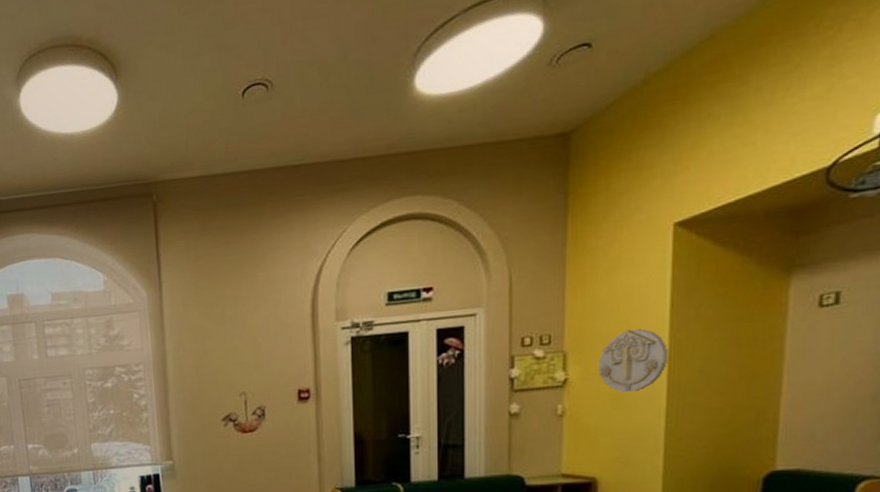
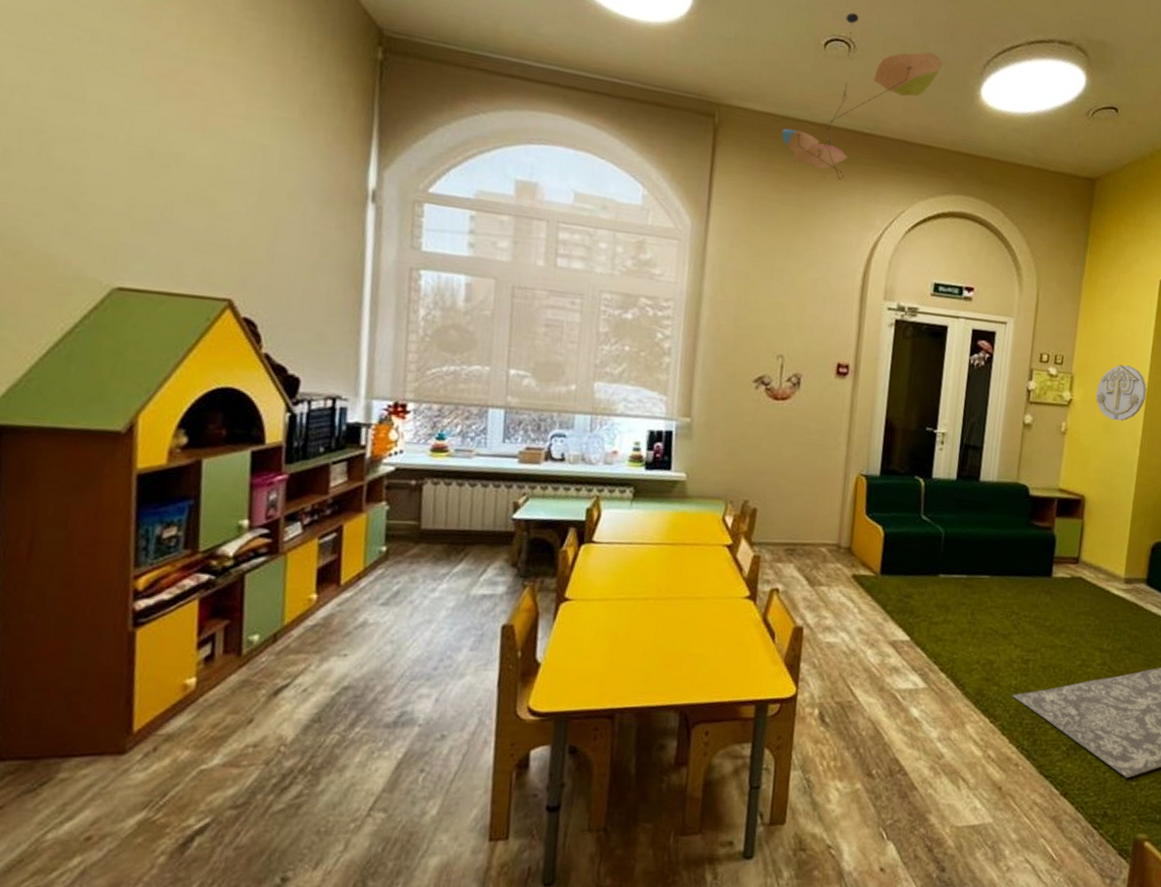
ceiling mobile: none [214,52,367,218] -> present [781,12,943,180]

